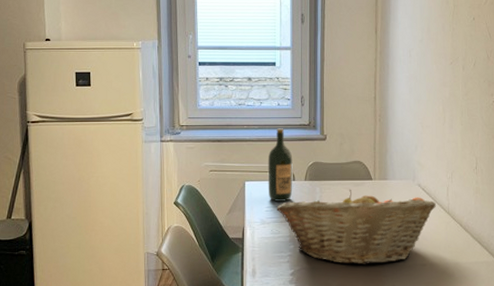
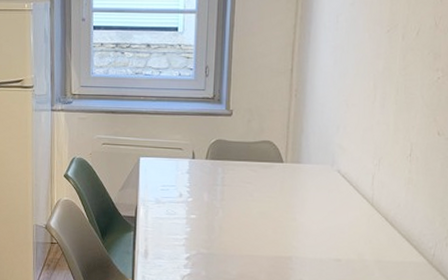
wine bottle: present [267,128,293,202] -> none [164,101,193,181]
fruit basket: present [276,190,436,265] -> none [173,172,357,256]

